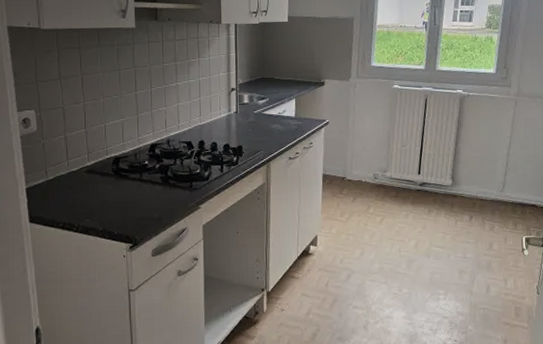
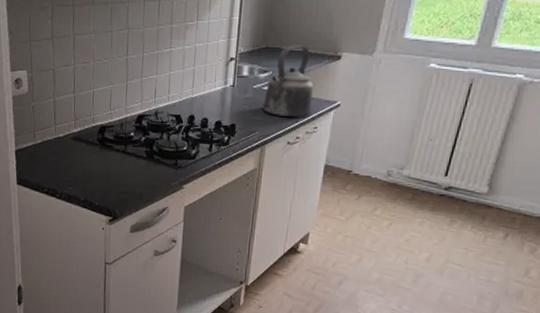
kettle: none [264,75,305,137] -> present [262,45,313,118]

